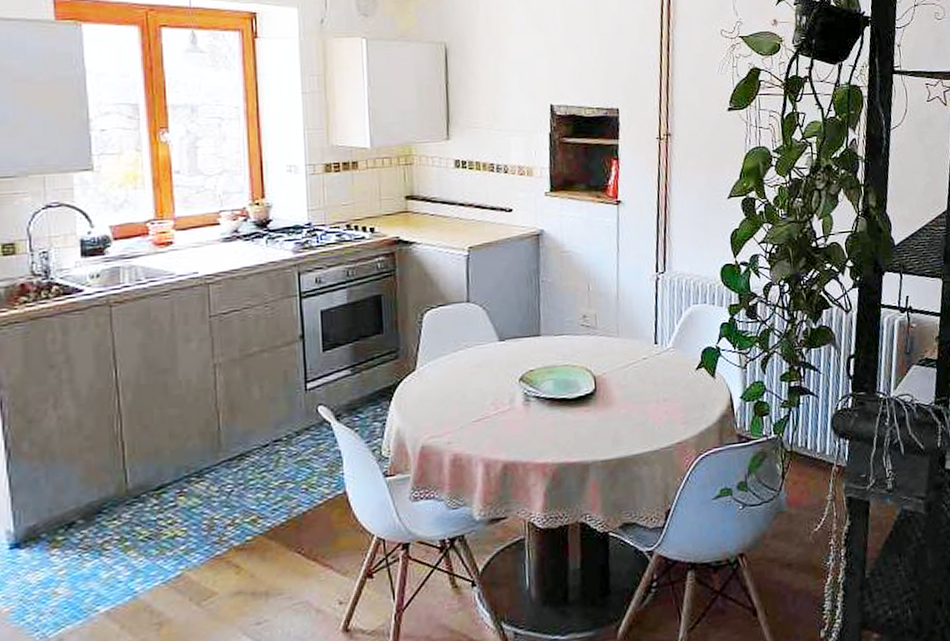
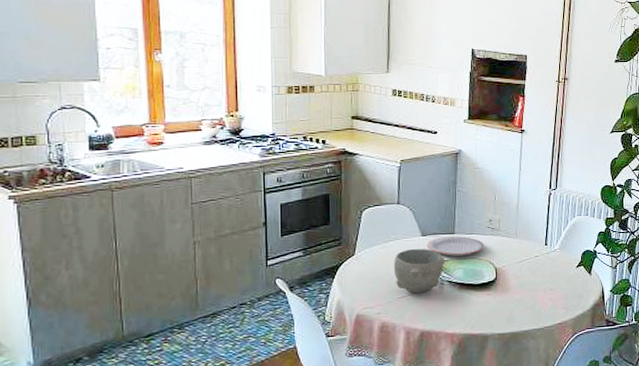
bowl: none [465,357,531,414] -> present [393,249,446,293]
plate: none [506,338,578,365] -> present [427,236,484,256]

